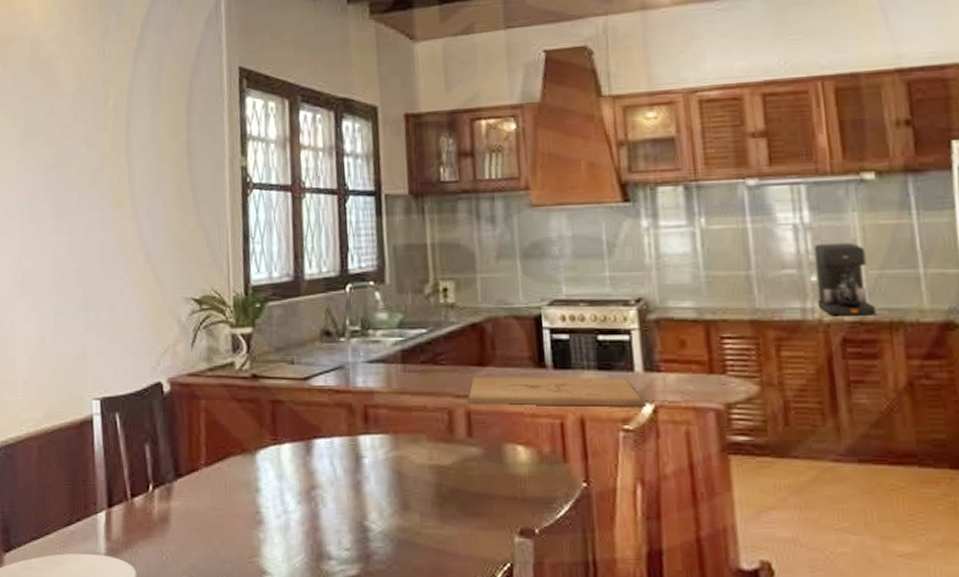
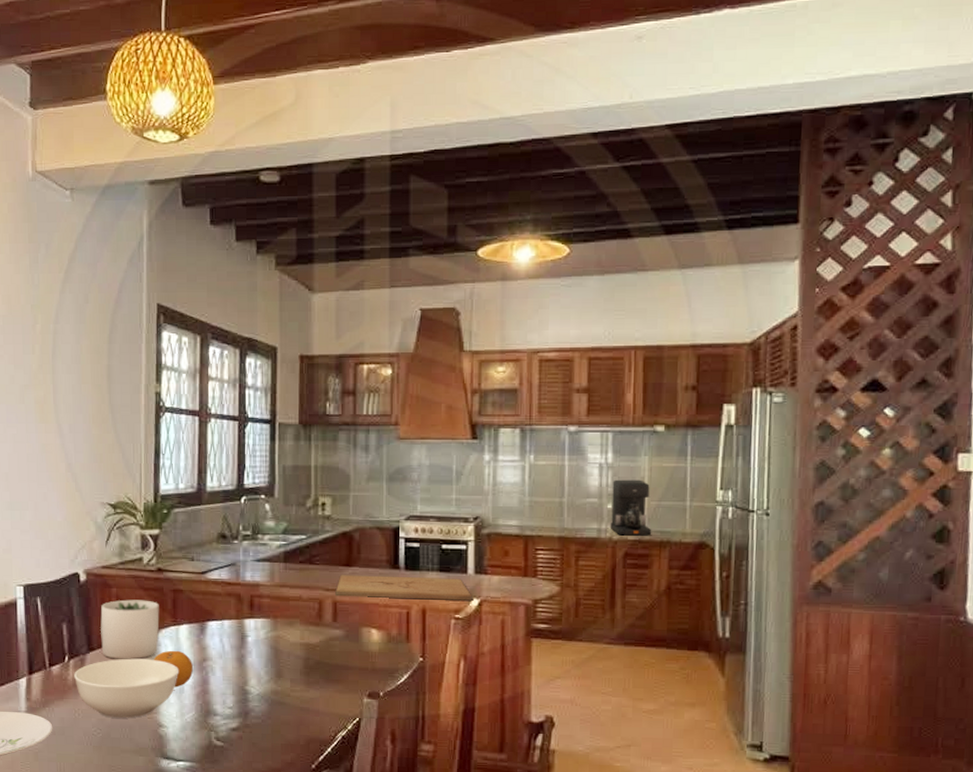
bowl: none [160,486,284,563] -> present [74,658,180,719]
planter: none [188,413,257,488] -> present [100,599,159,660]
fruit: none [252,476,301,523] -> present [153,650,194,688]

